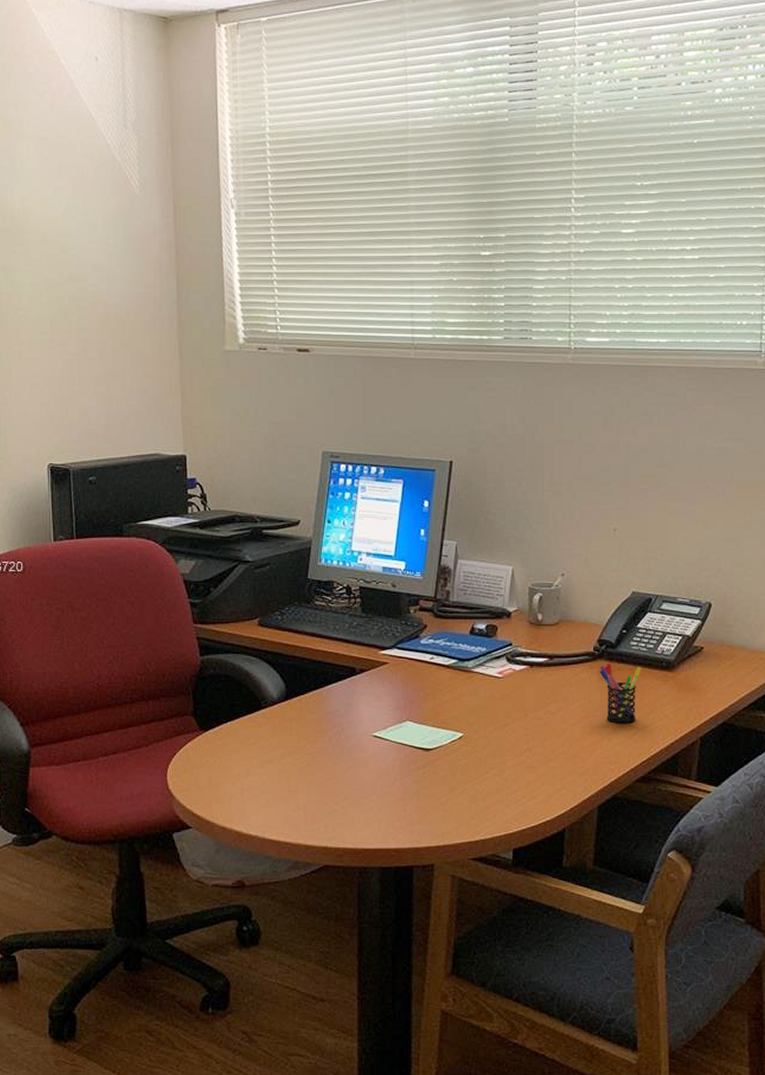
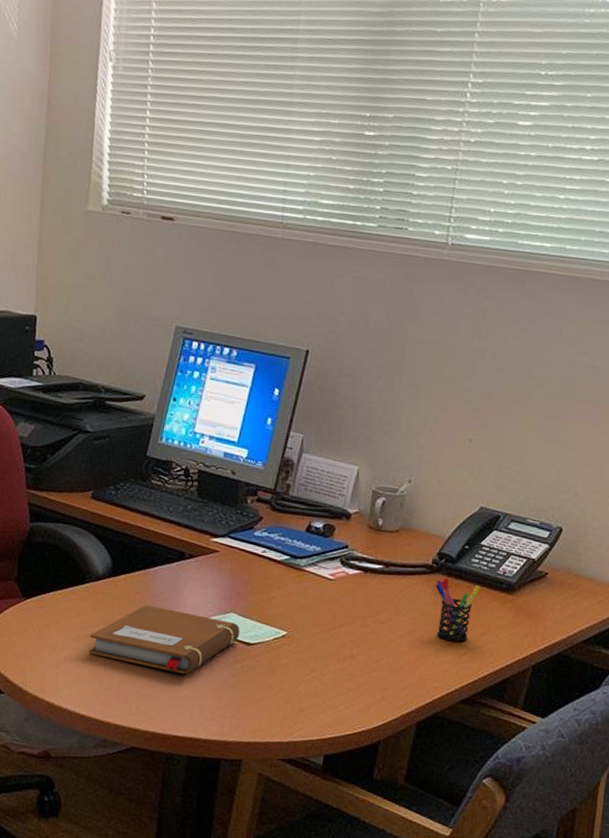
notebook: none [271,724,418,787] -> present [88,605,240,675]

